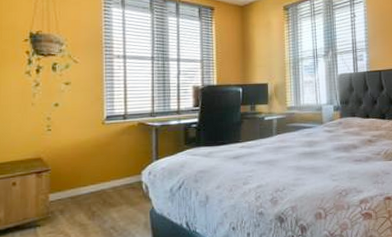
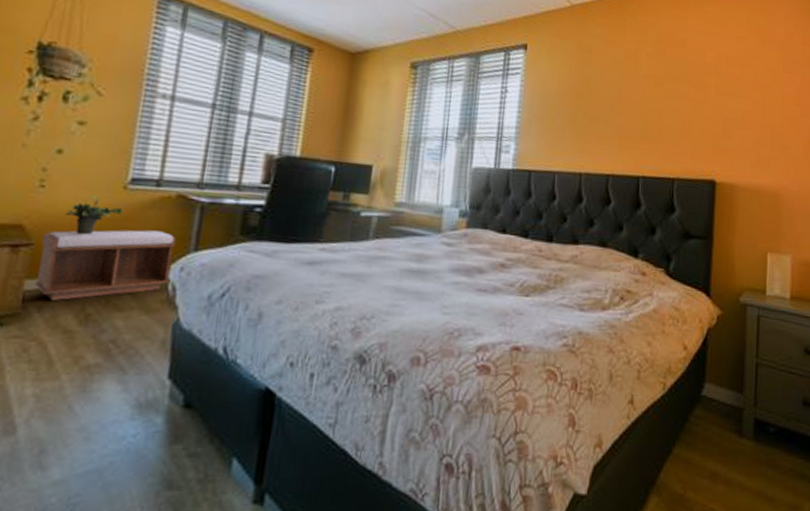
bench: none [55,149,143,205] -> present [34,230,177,301]
potted plant: none [67,131,104,160] -> present [65,195,123,235]

